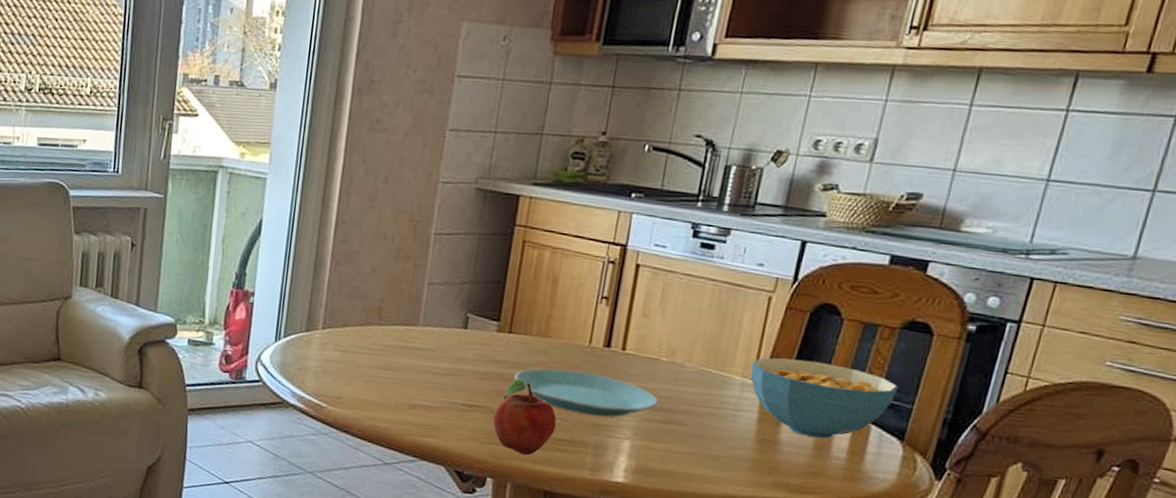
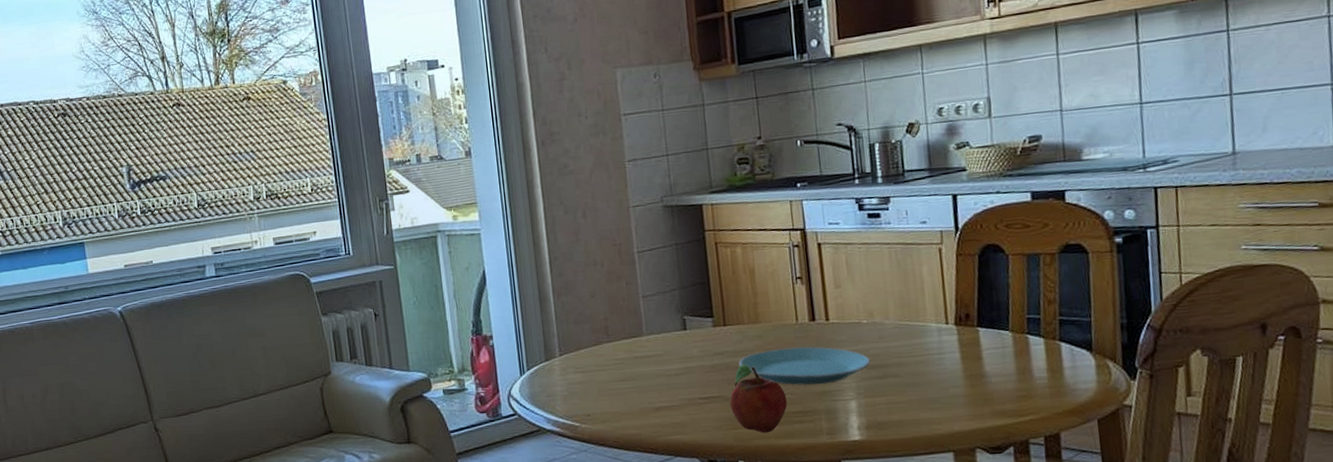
cereal bowl: present [750,357,898,439] -> none [941,296,1073,364]

